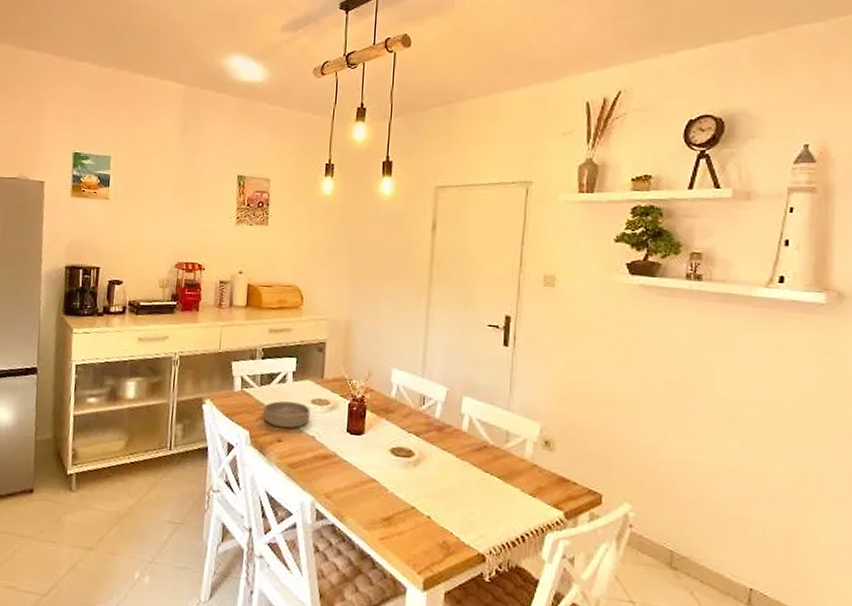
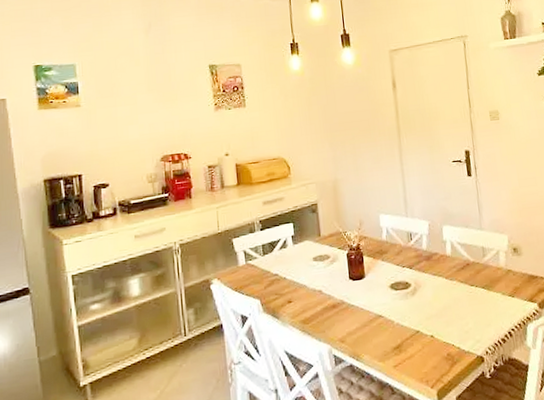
bowl: present [263,401,311,429] -> none [269,263,315,290]

